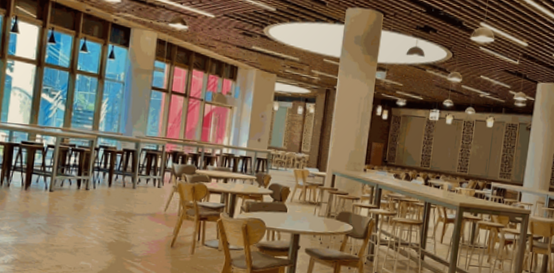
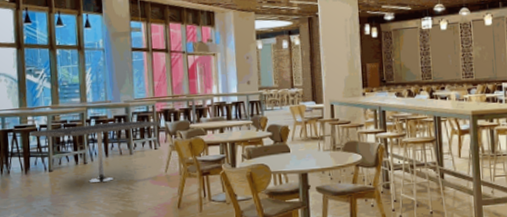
dining table: none [36,149,168,211] -> present [30,121,161,183]

